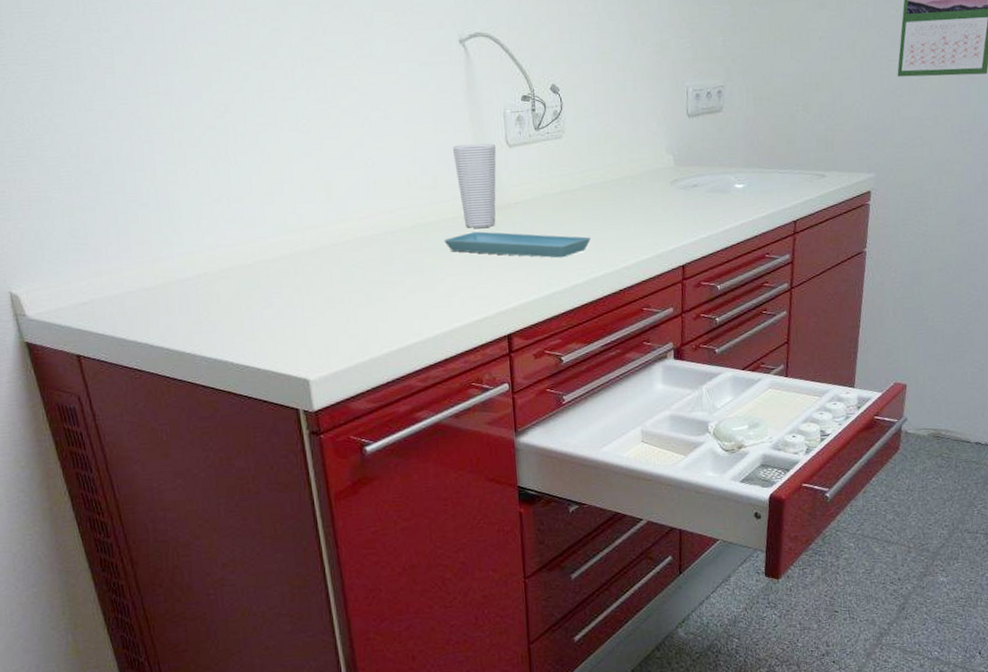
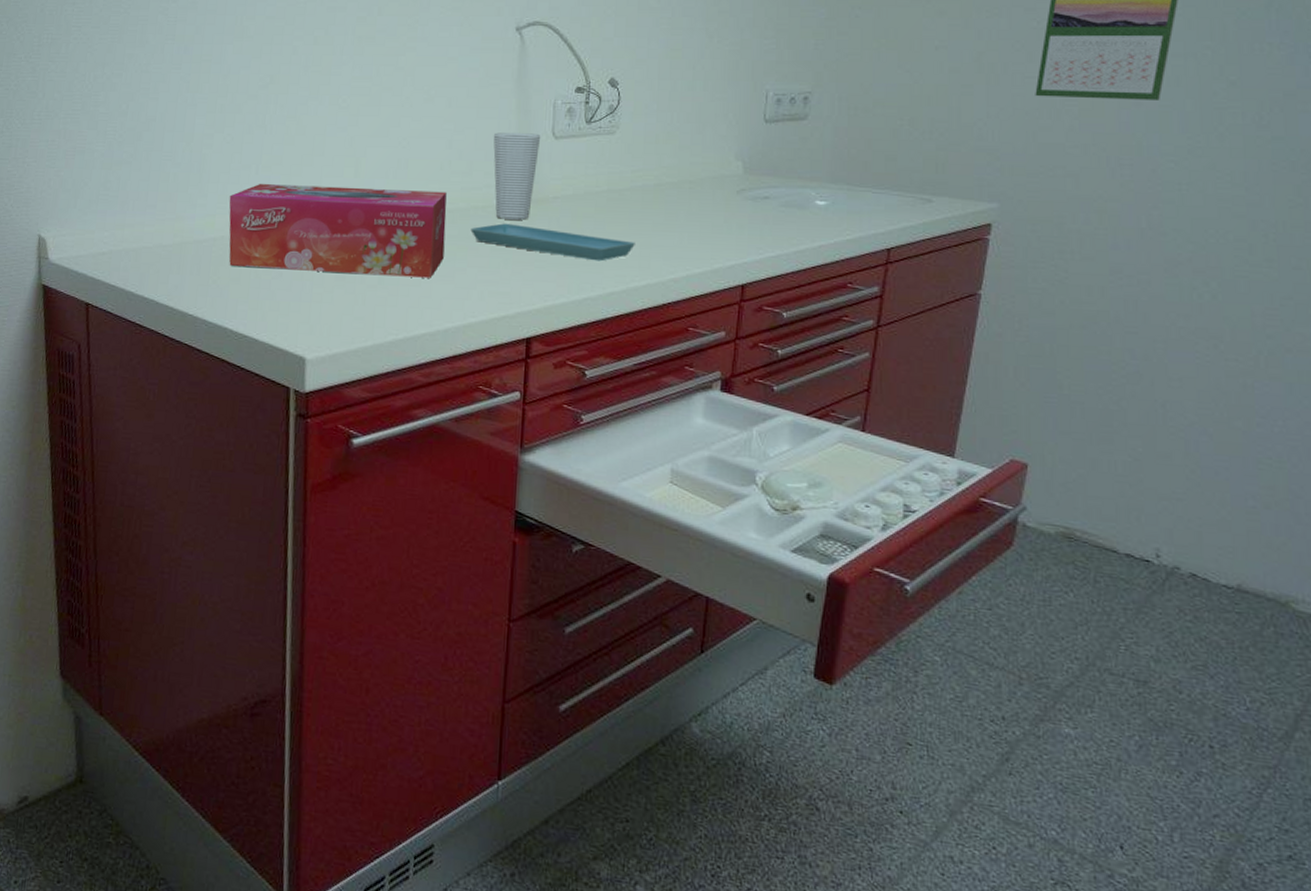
tissue box: none [205,207,423,301] -> present [229,184,447,278]

